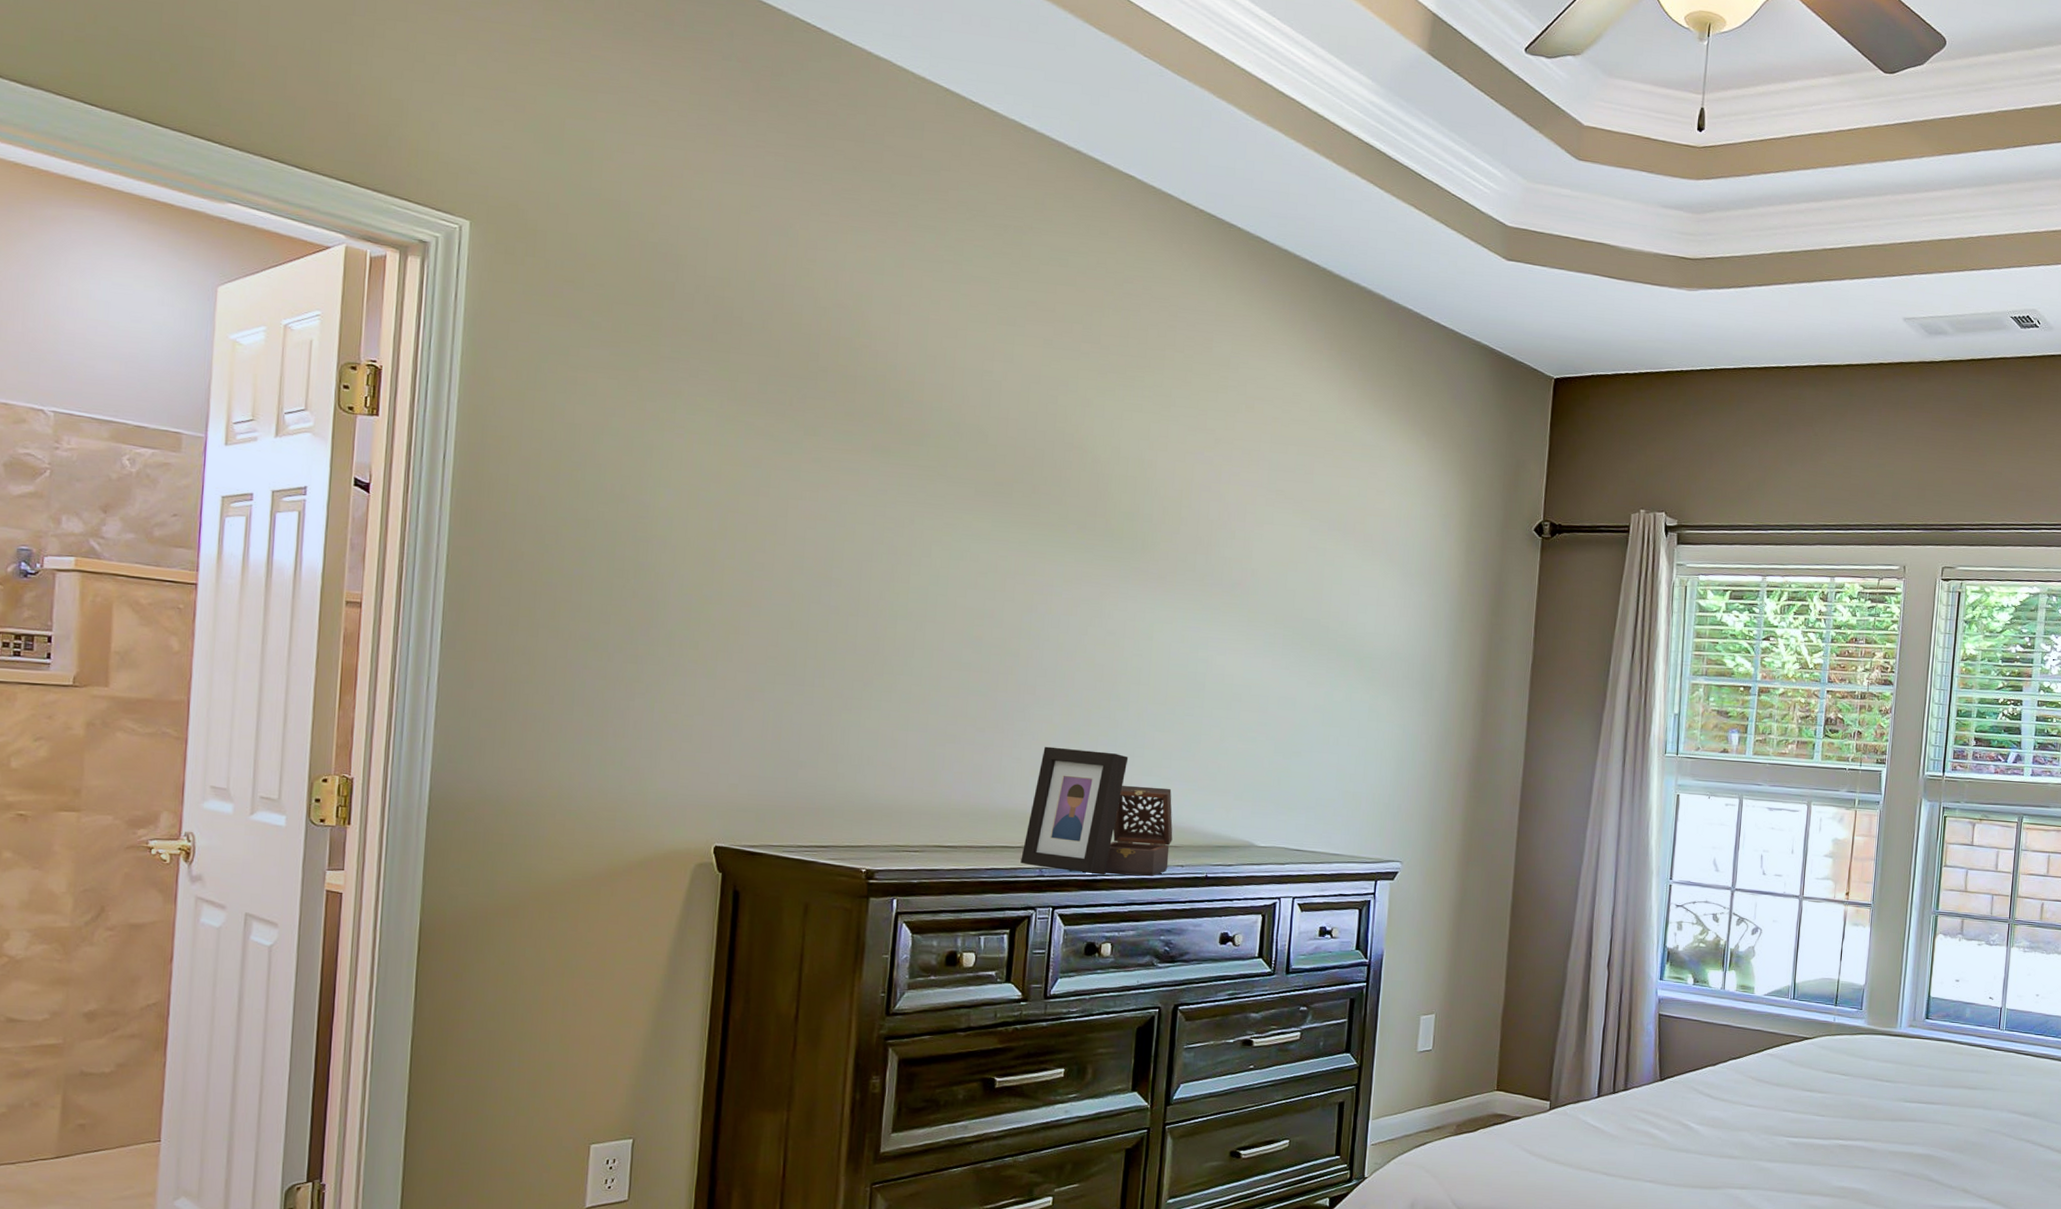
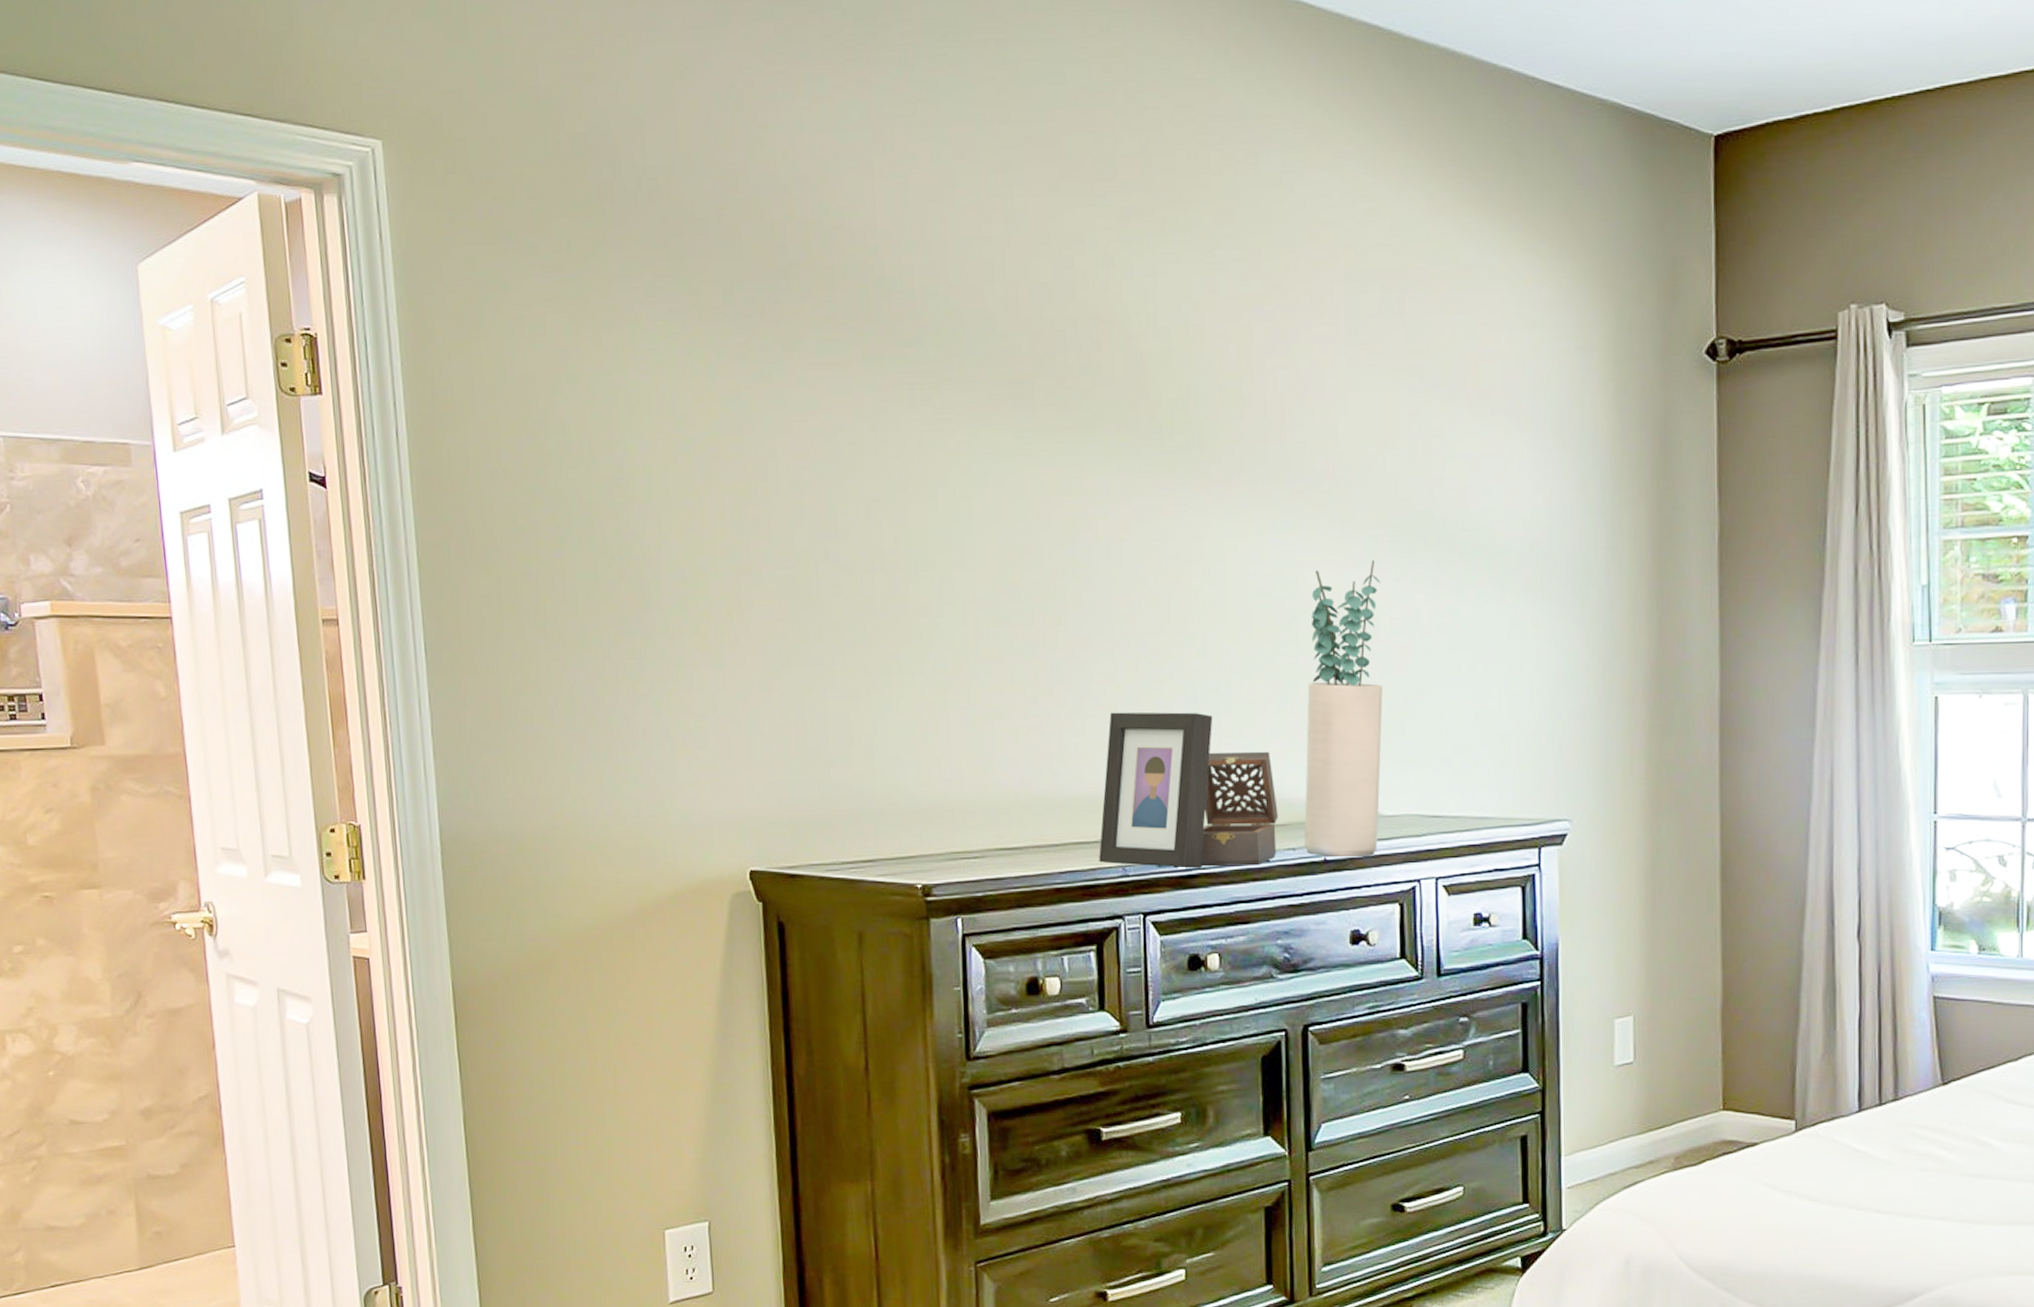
vase: none [1190,652,1274,877] -> present [1304,560,1384,858]

